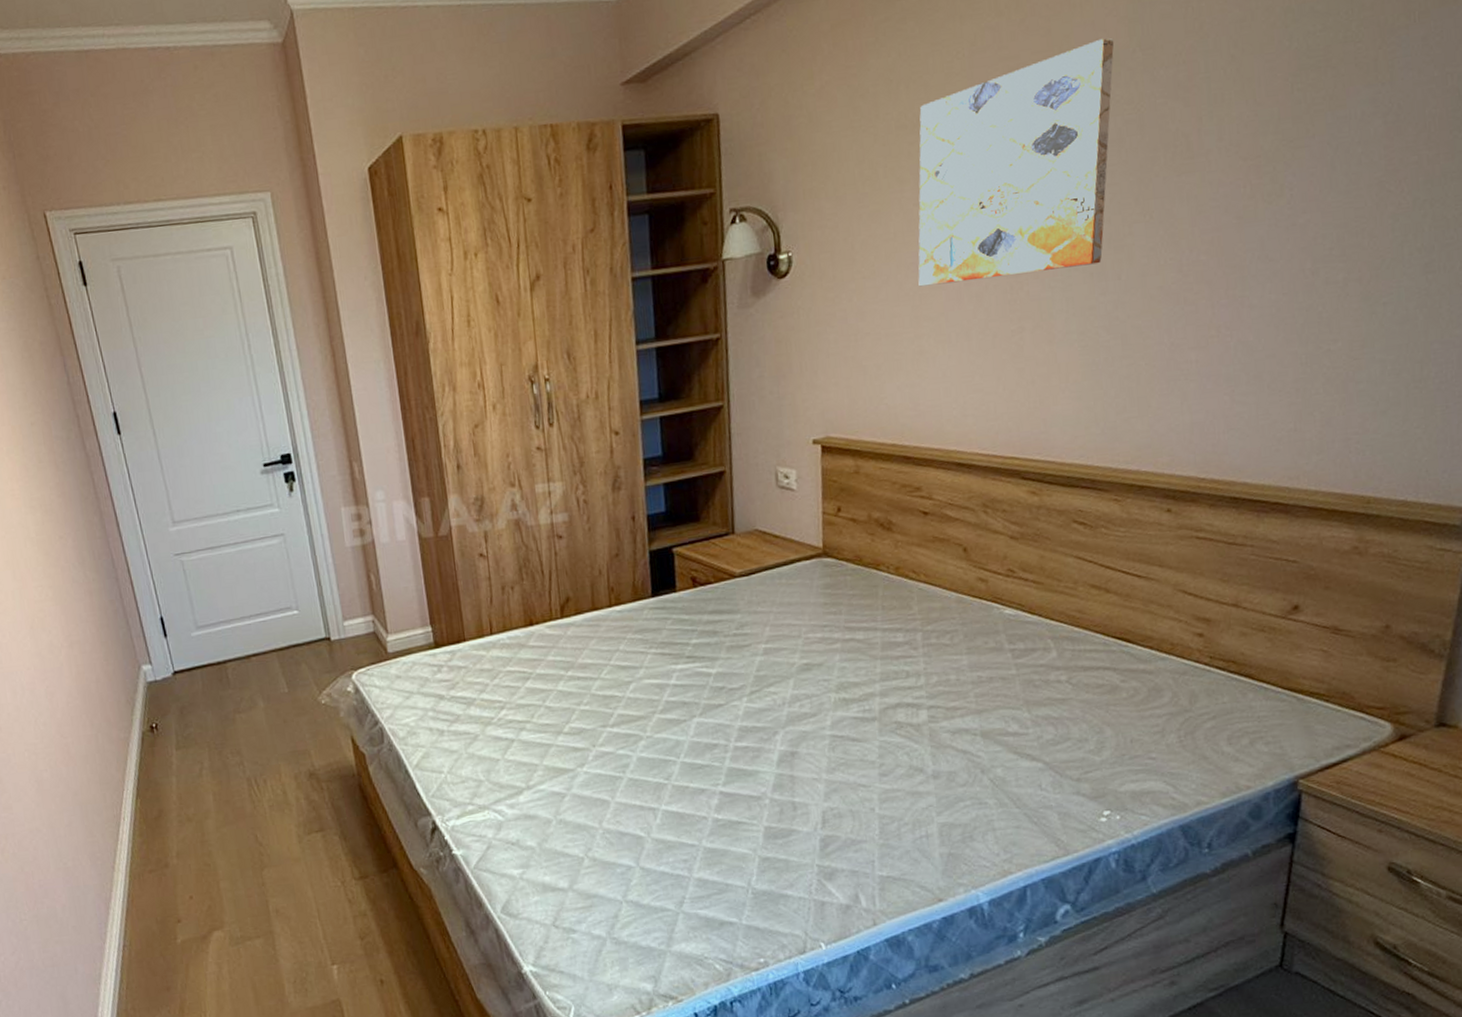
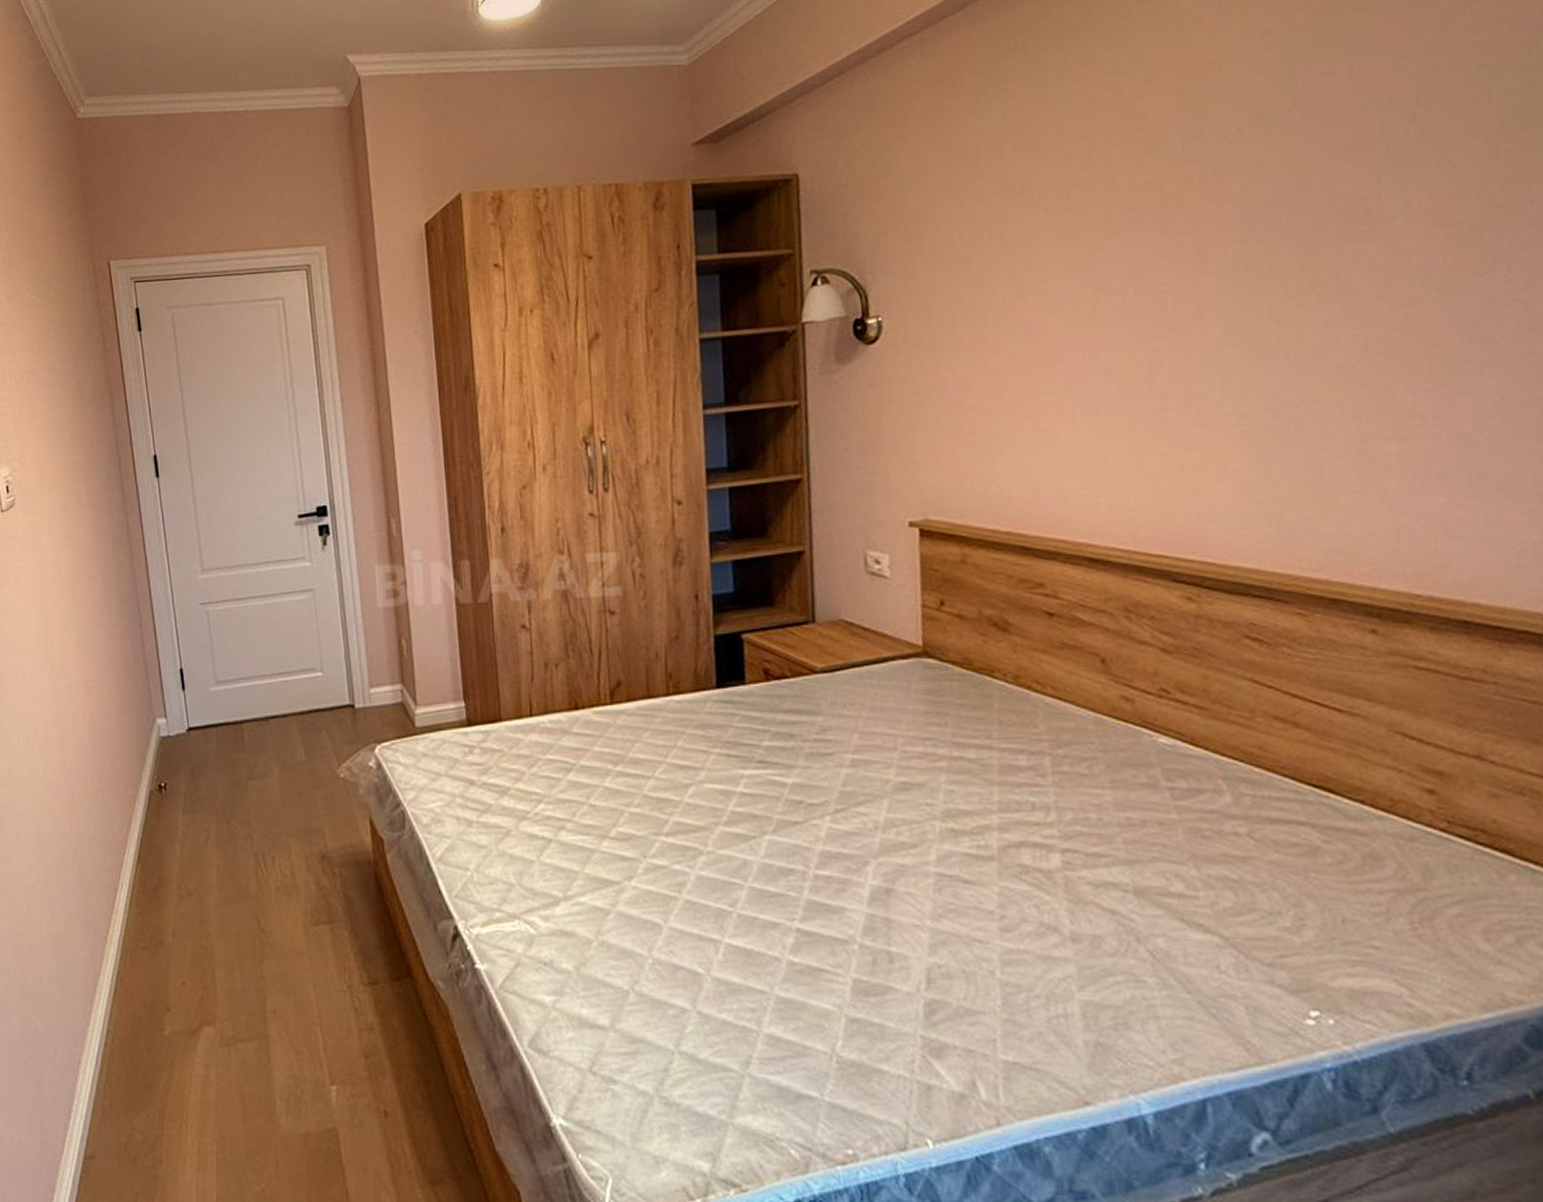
wall art: present [918,38,1114,287] -> none [1029,96,1264,358]

